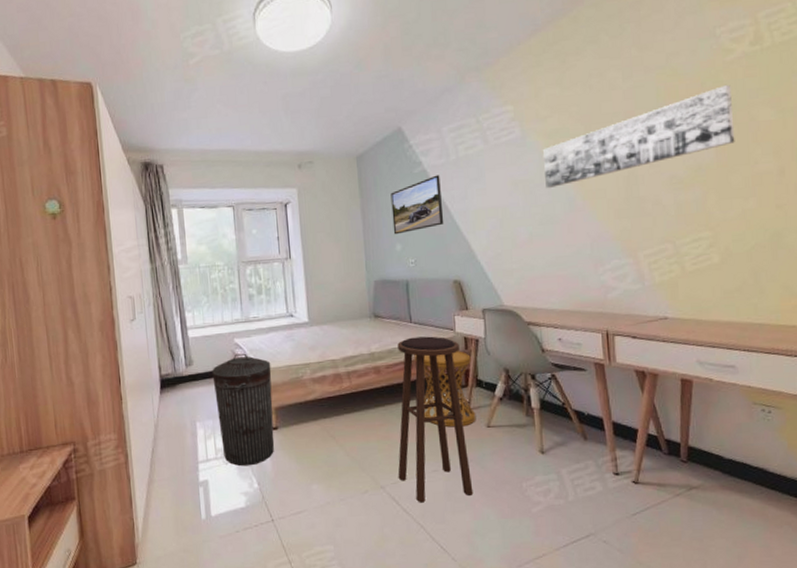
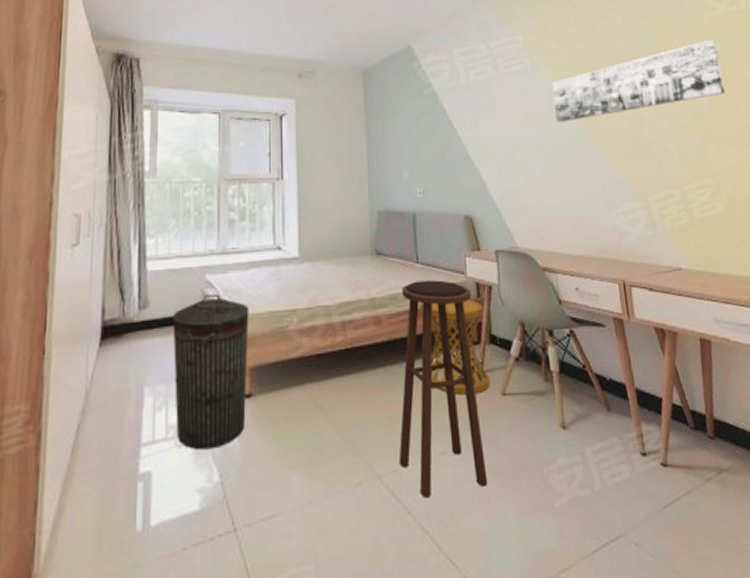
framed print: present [390,175,444,235] -> none [398,98,455,160]

